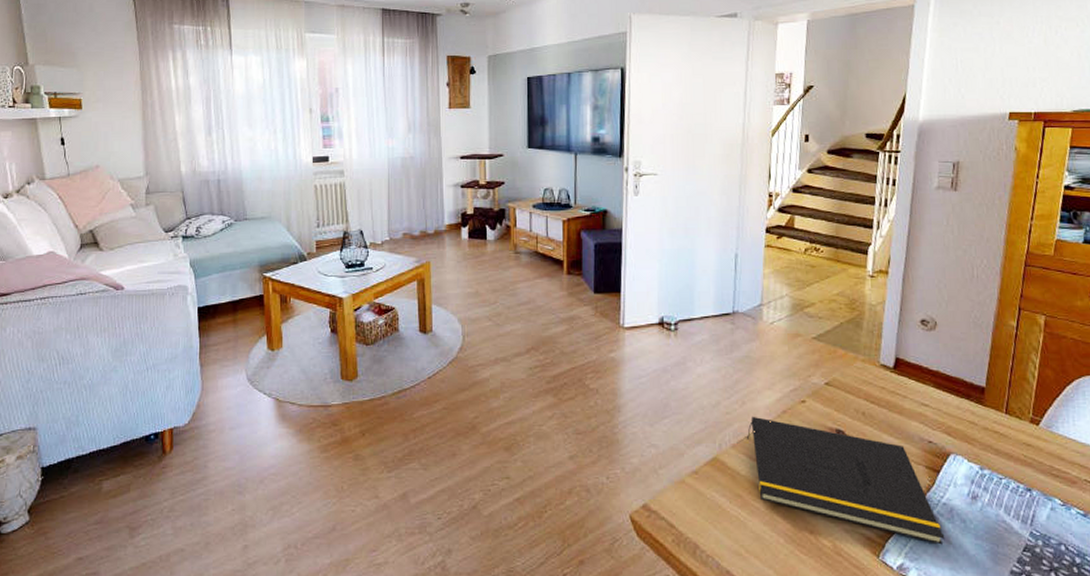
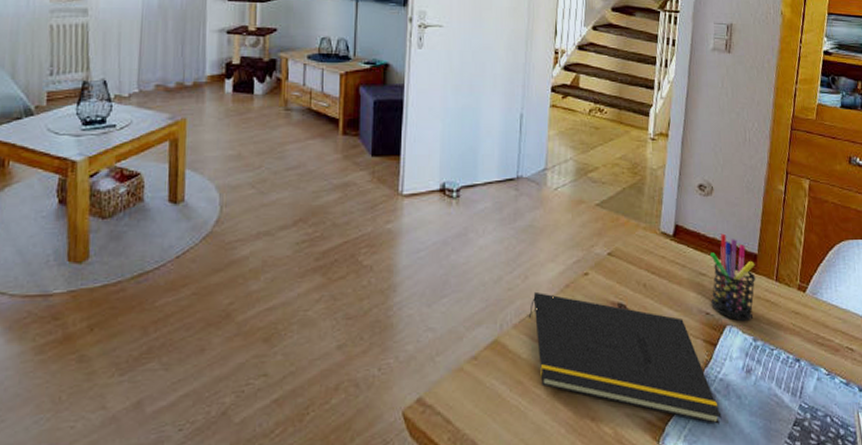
pen holder: none [932,367,984,451] -> present [709,233,756,322]

